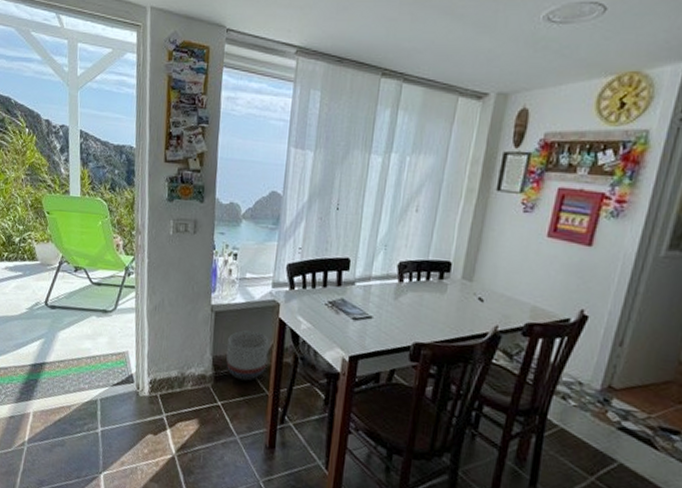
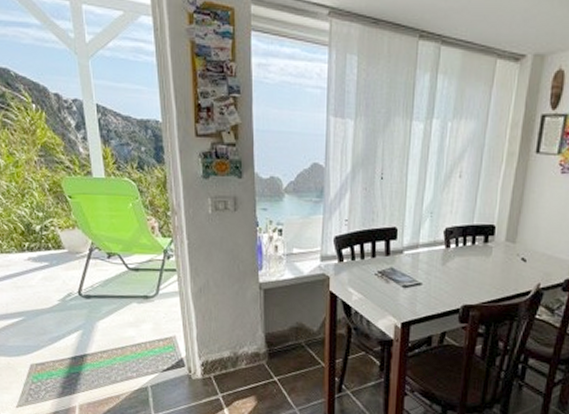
planter: present [226,330,269,381] -> none [279,306,321,355]

